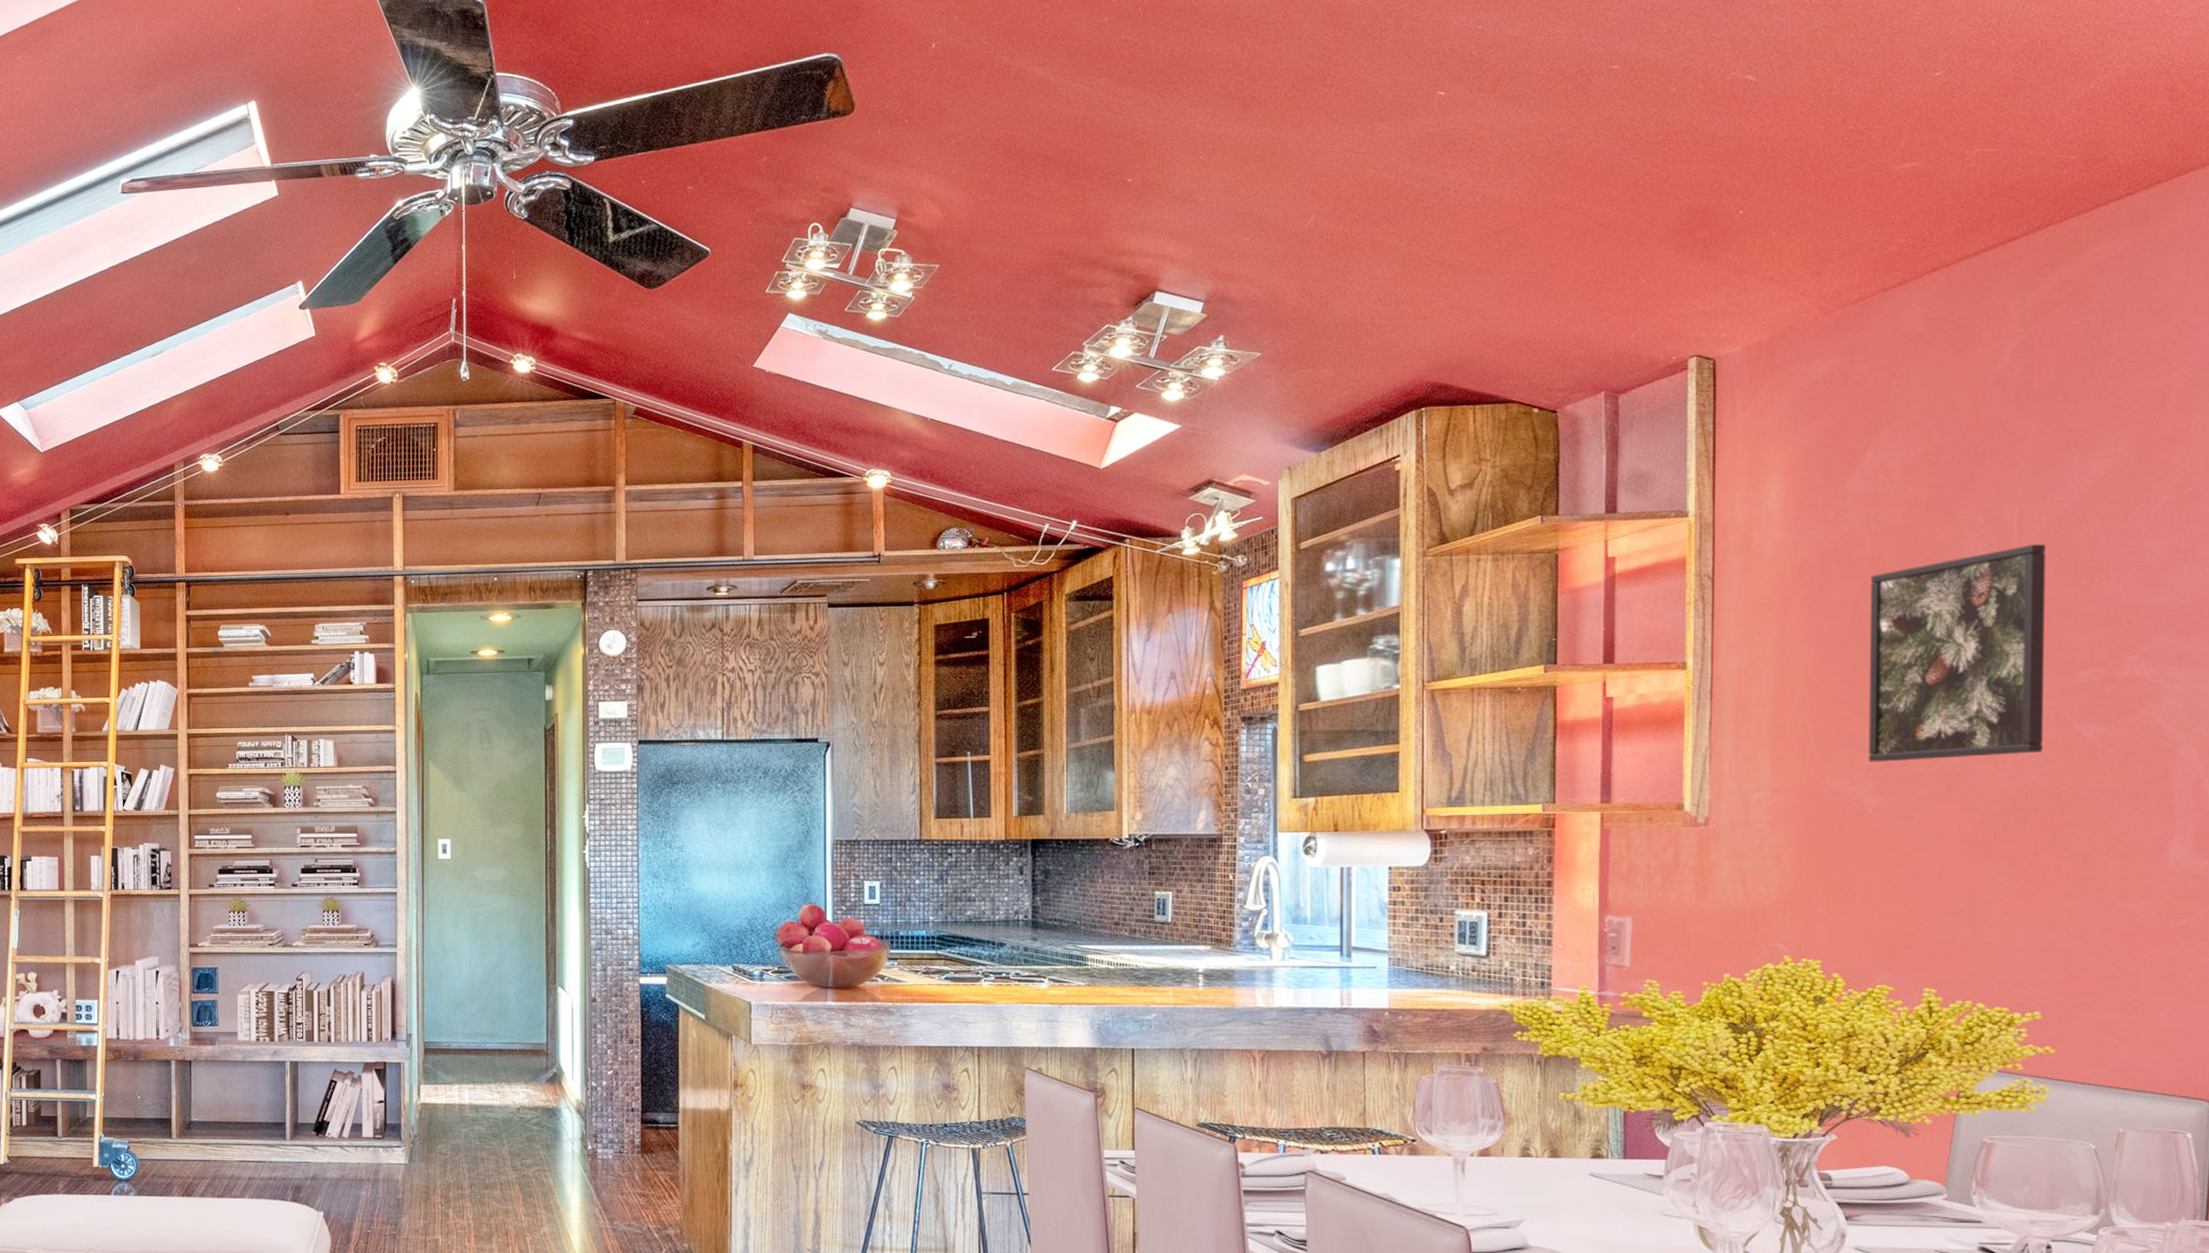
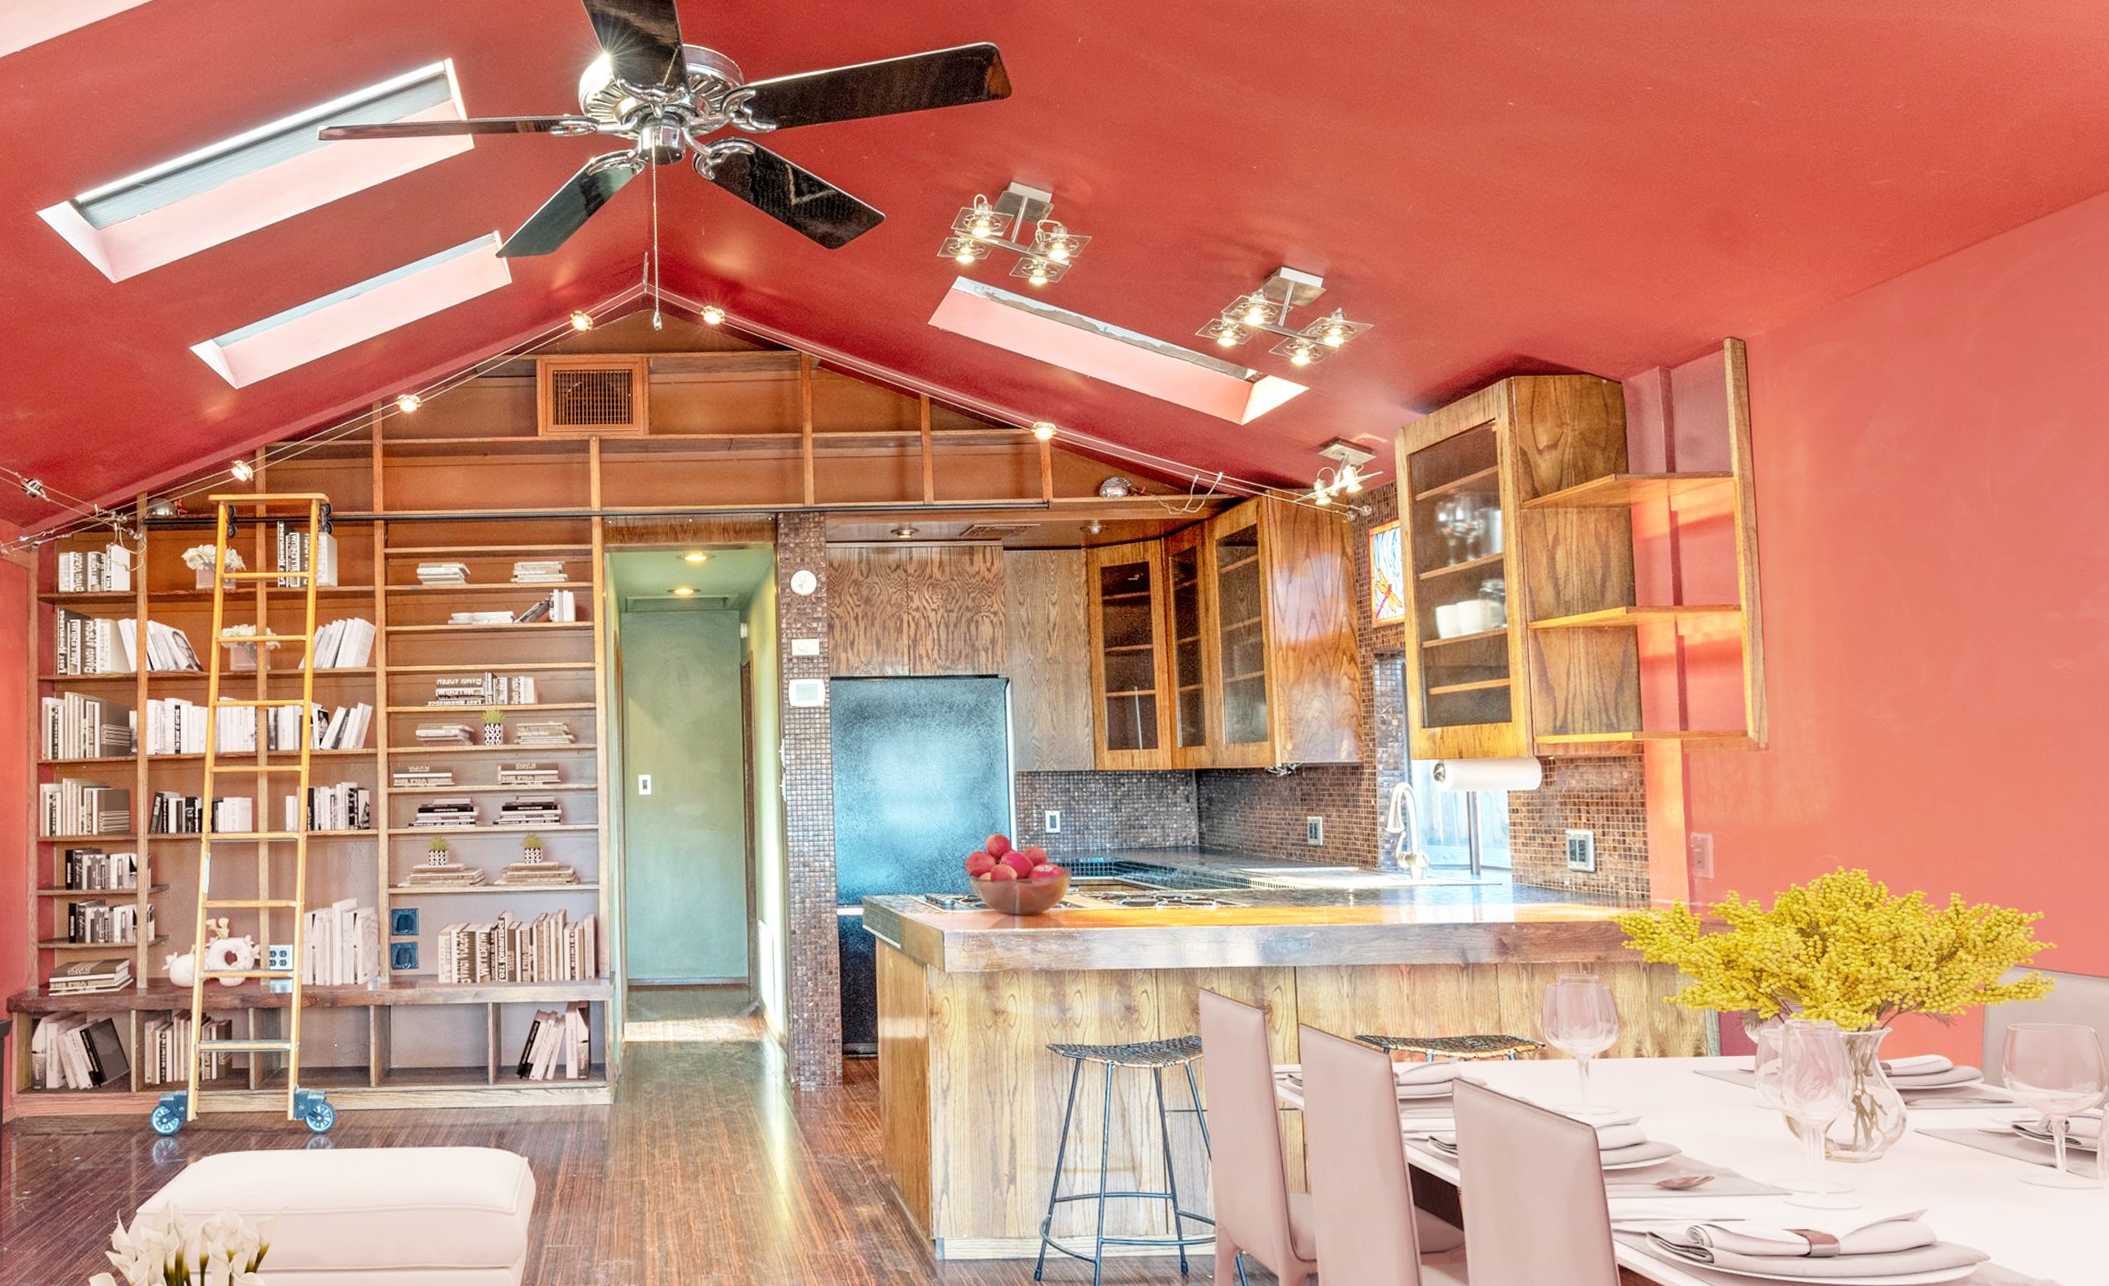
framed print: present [1868,544,2045,762] -> none [1880,504,2025,693]

